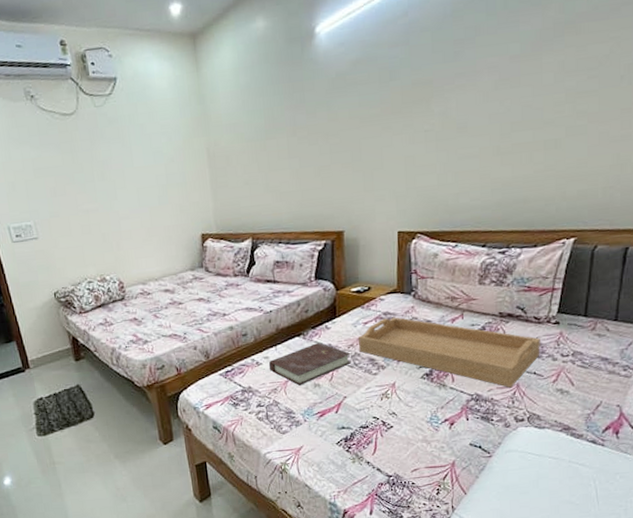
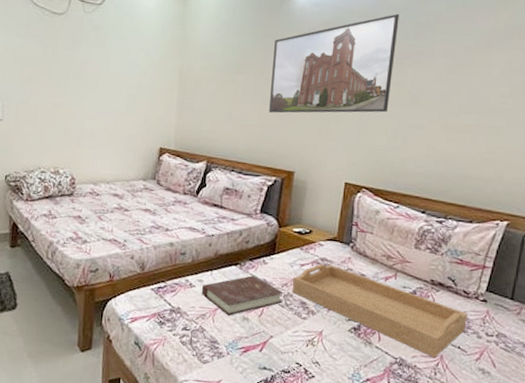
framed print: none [302,34,435,174] -> present [269,13,400,113]

